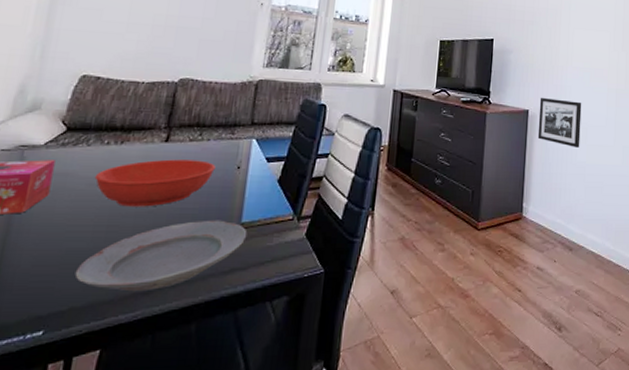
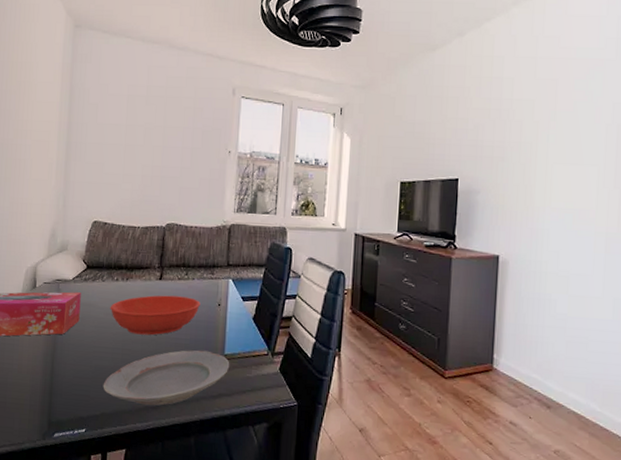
picture frame: present [537,97,582,148] -> none [509,241,563,298]

